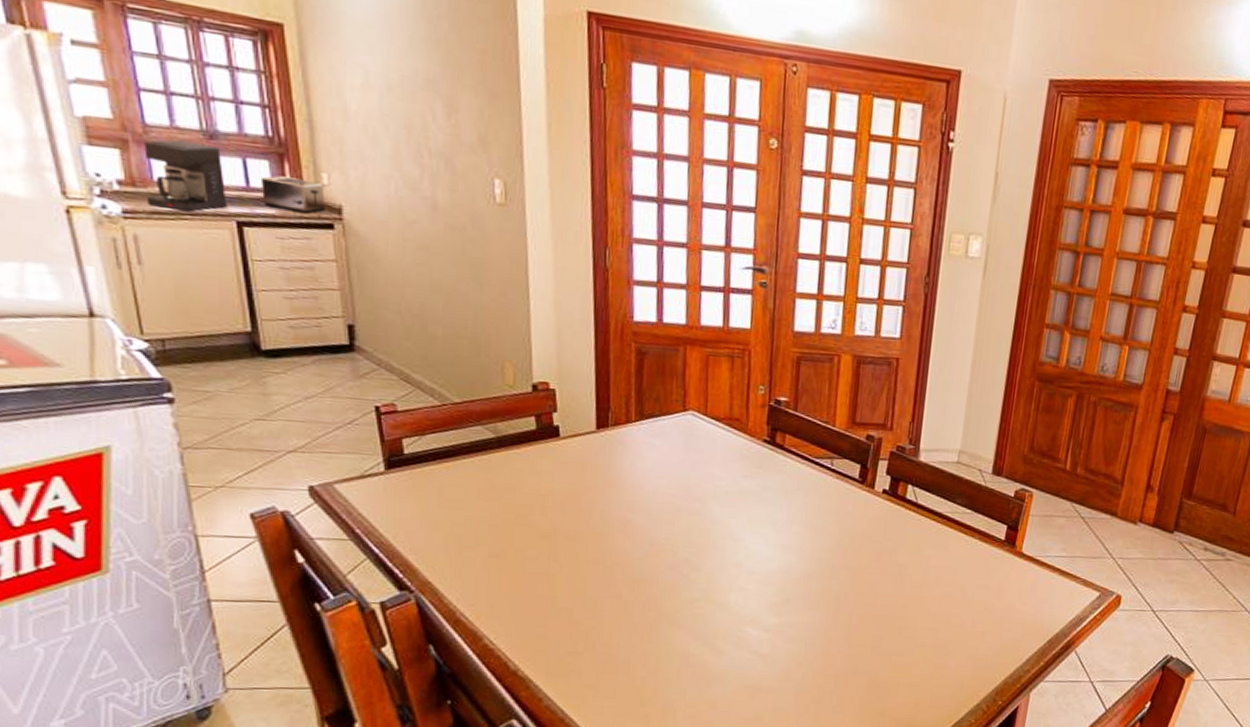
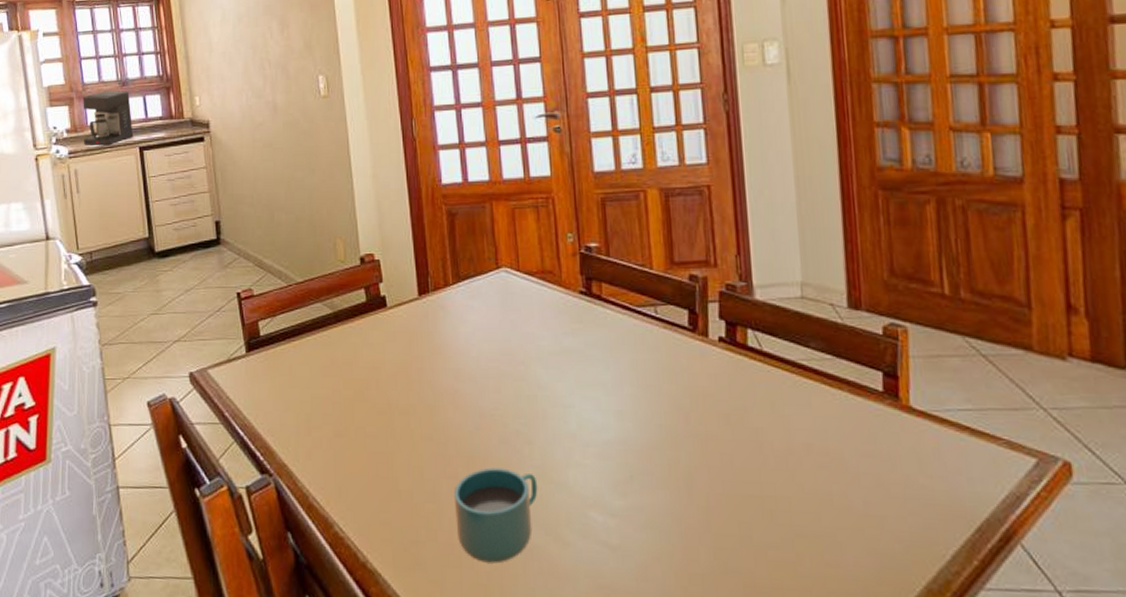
toaster: present [260,175,325,214] -> none [154,104,198,133]
cup: none [615,589,701,670] -> present [453,467,538,564]

